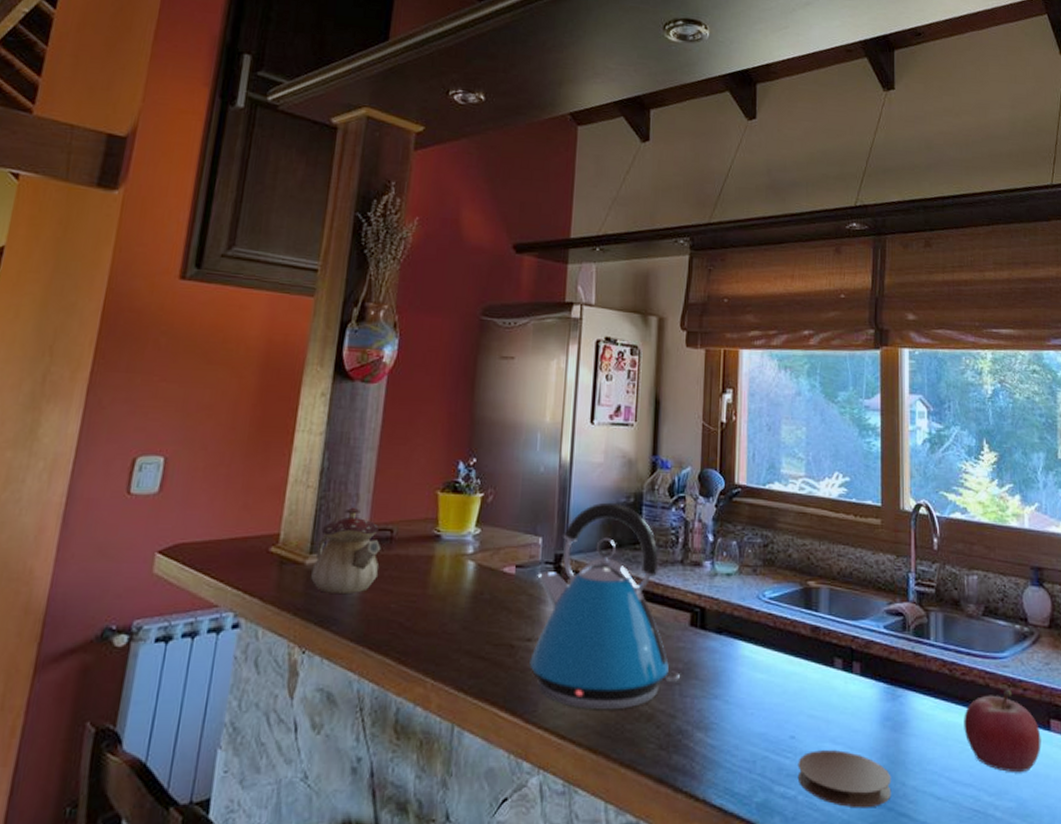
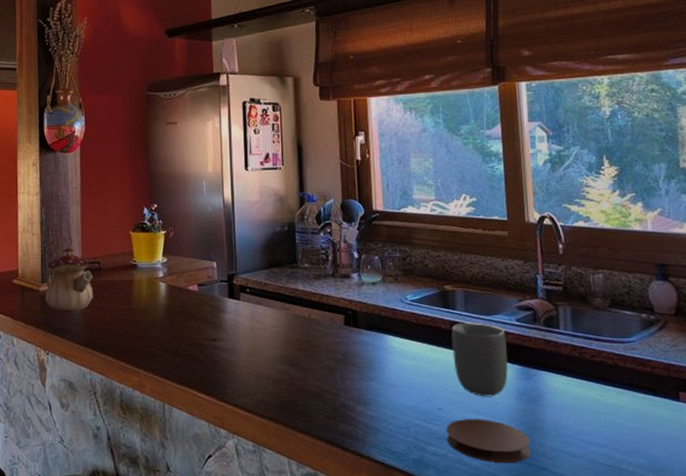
kettle: present [529,502,680,710] -> none [215,231,340,391]
cup: none [811,628,872,722] -> present [451,322,508,397]
fruit: present [964,689,1041,773] -> none [595,367,671,436]

